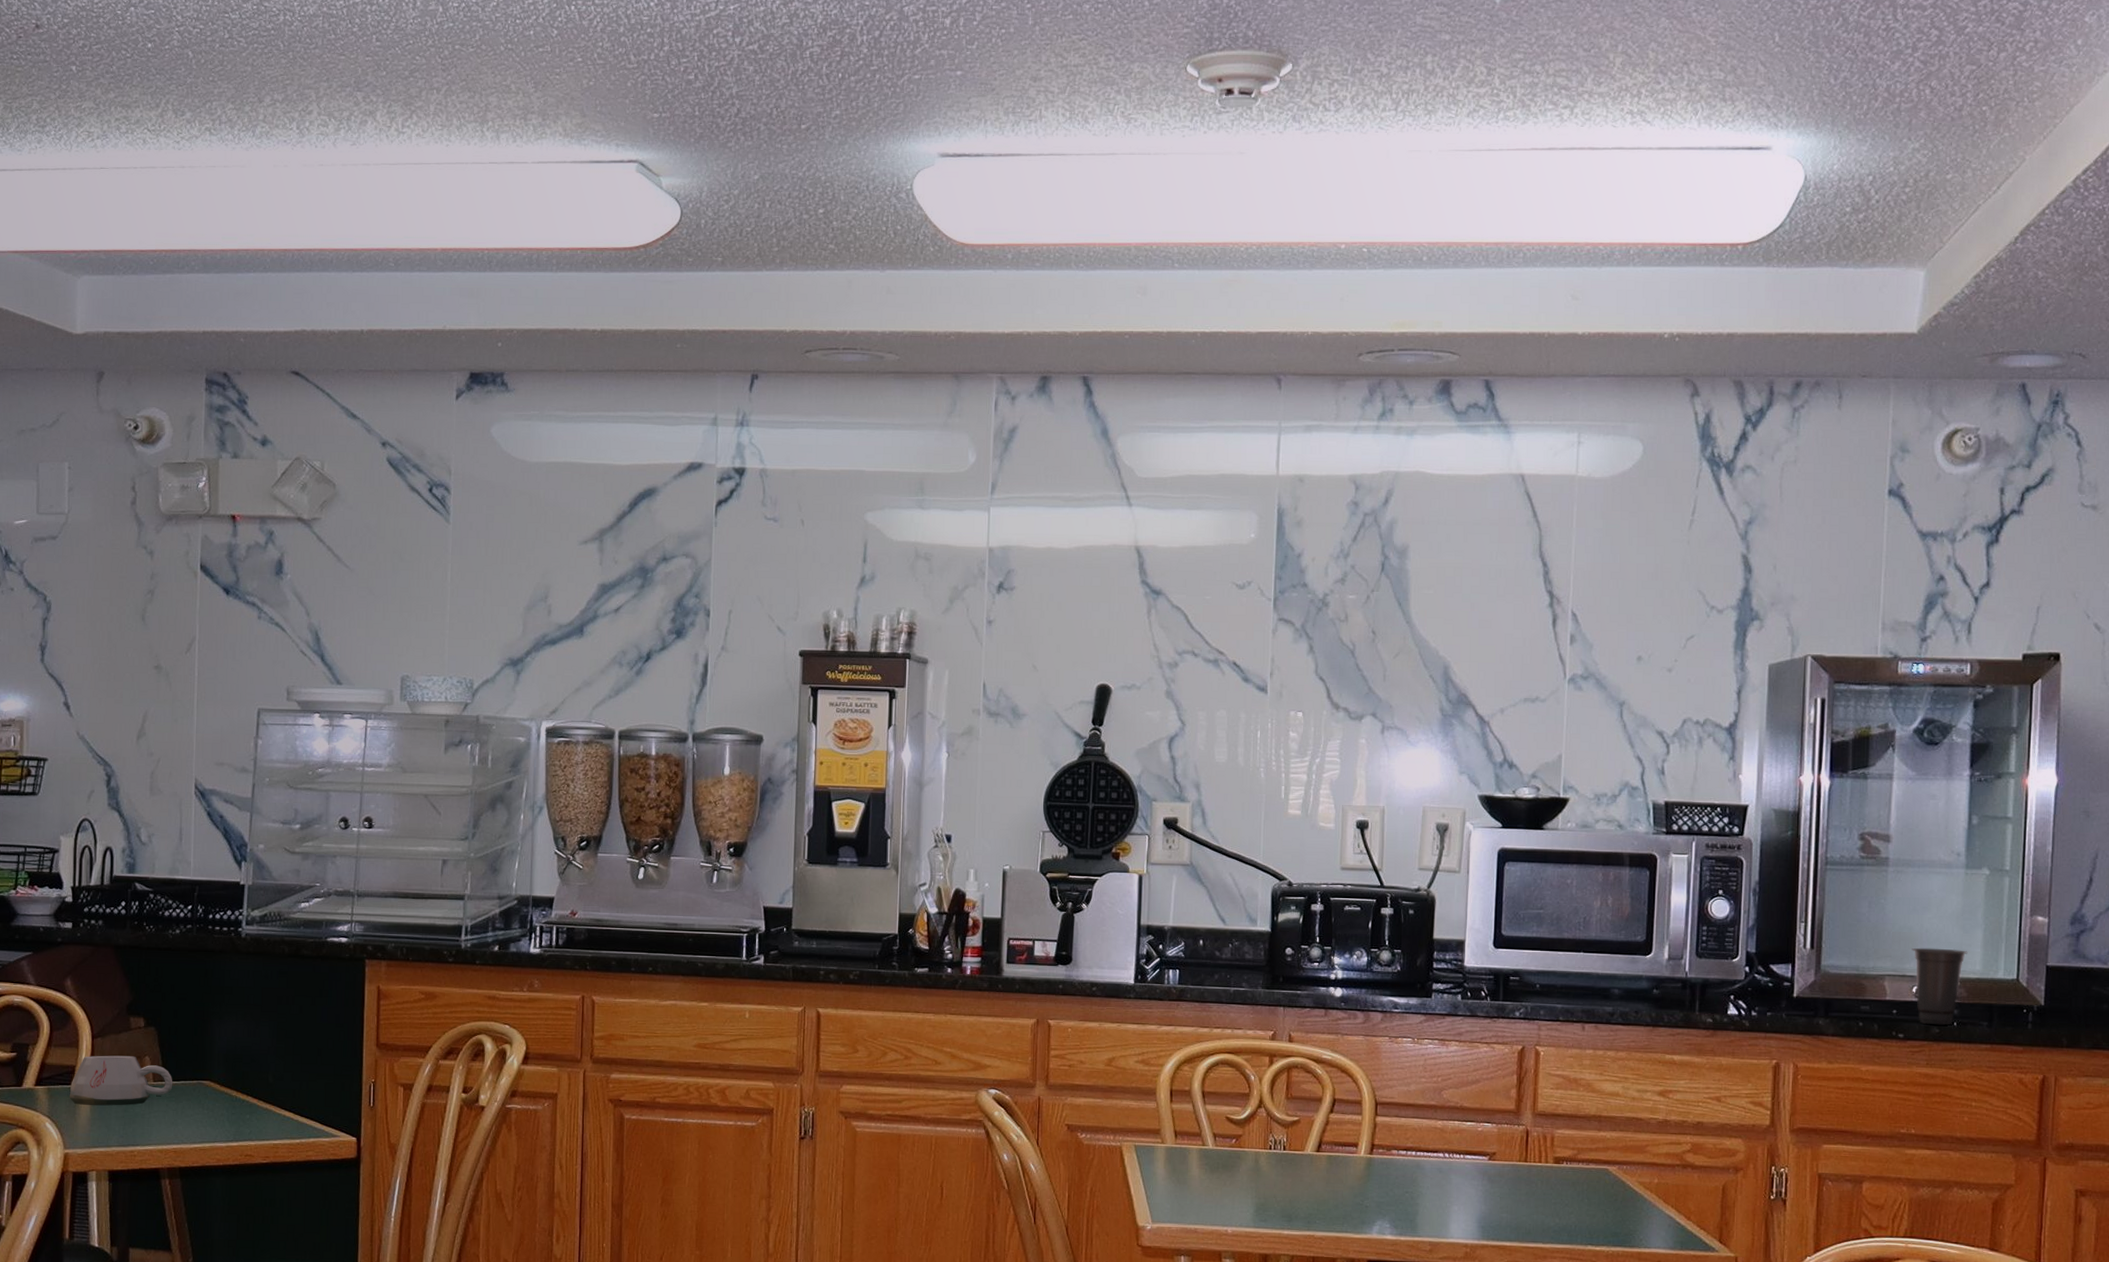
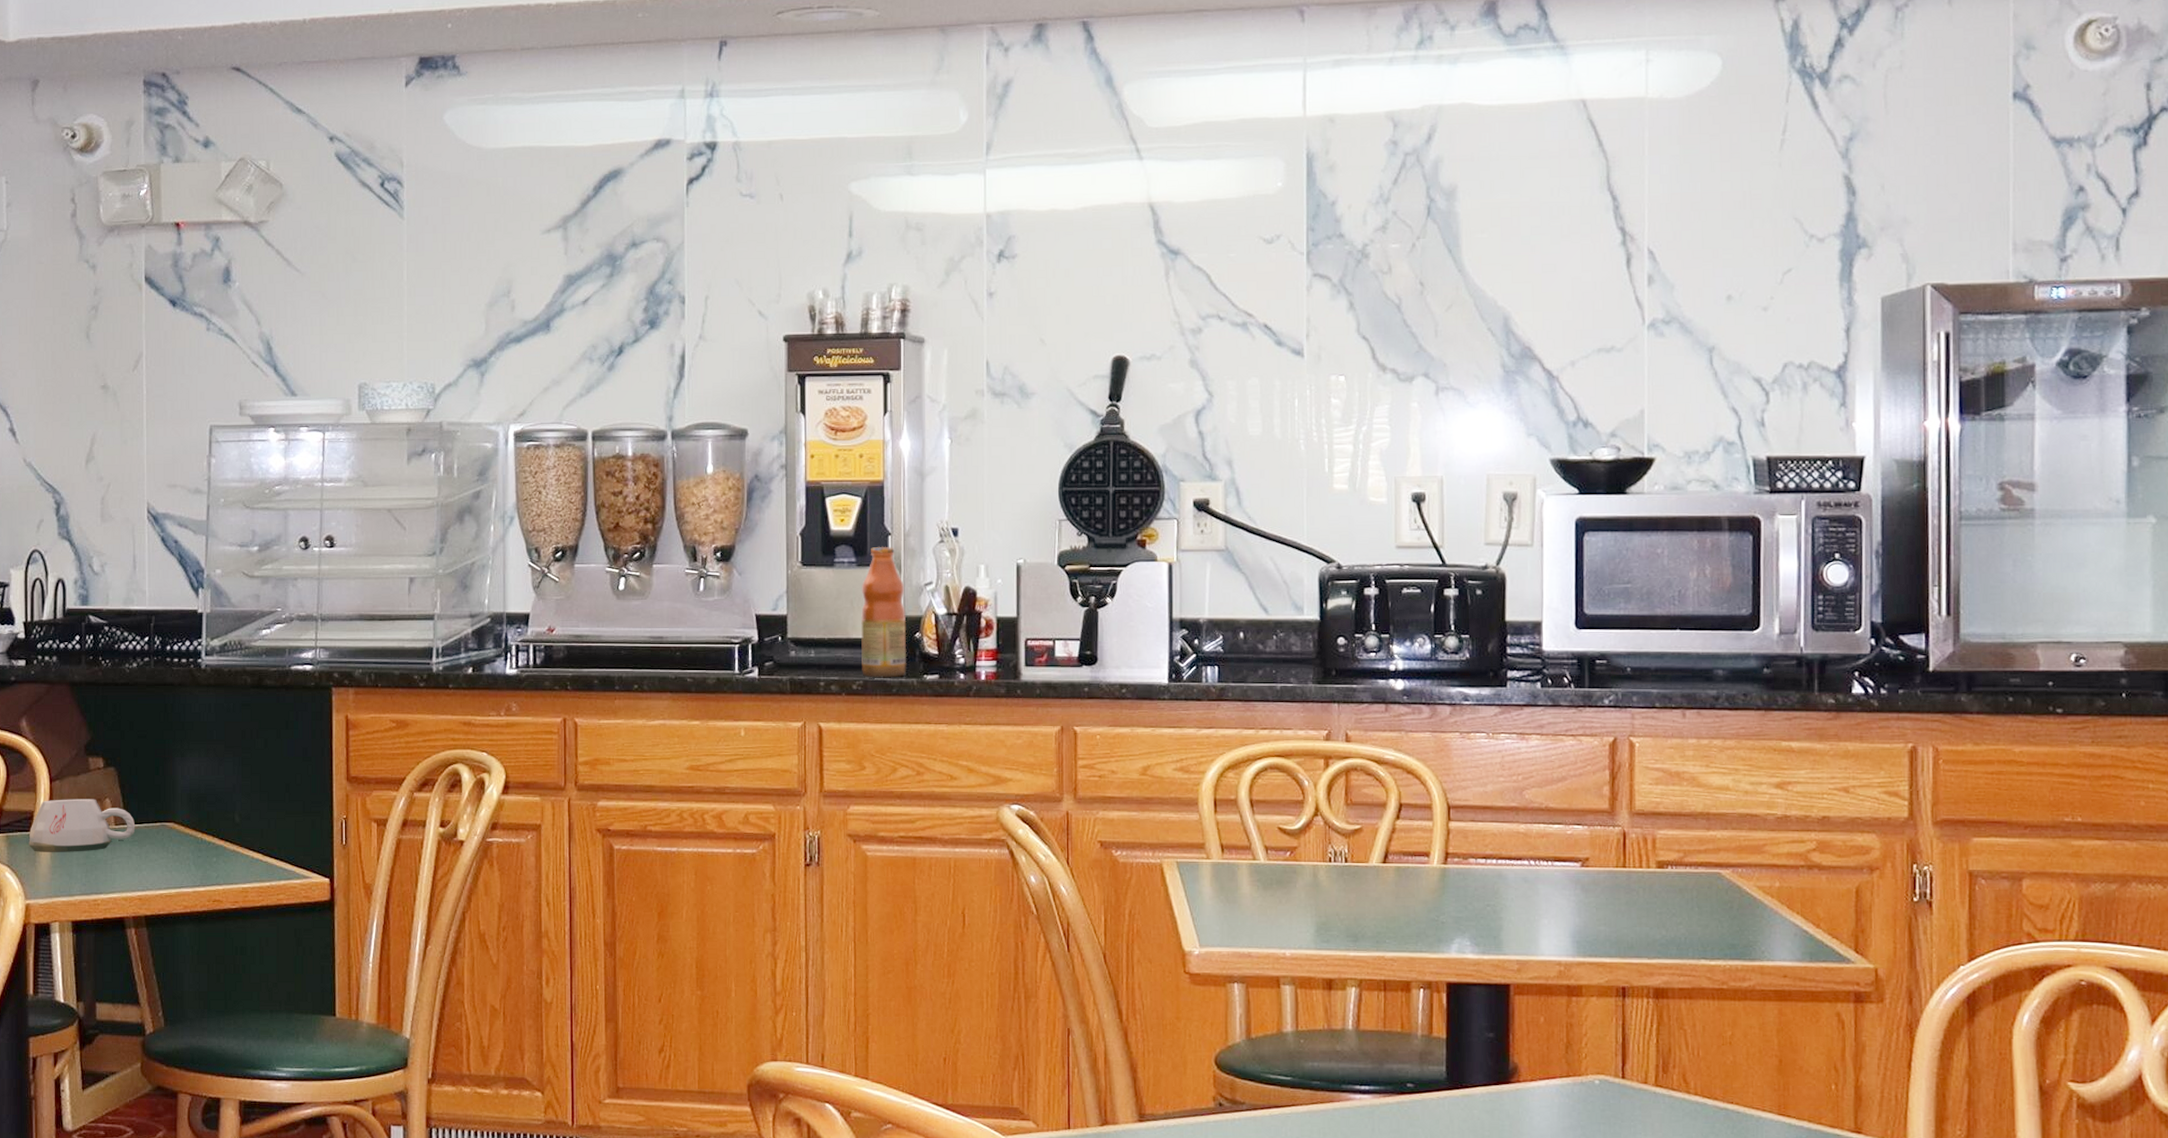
juice bottle: none [859,849,901,970] -> present [861,547,906,678]
cup: present [1912,947,1968,1025] -> none [2067,609,2135,697]

